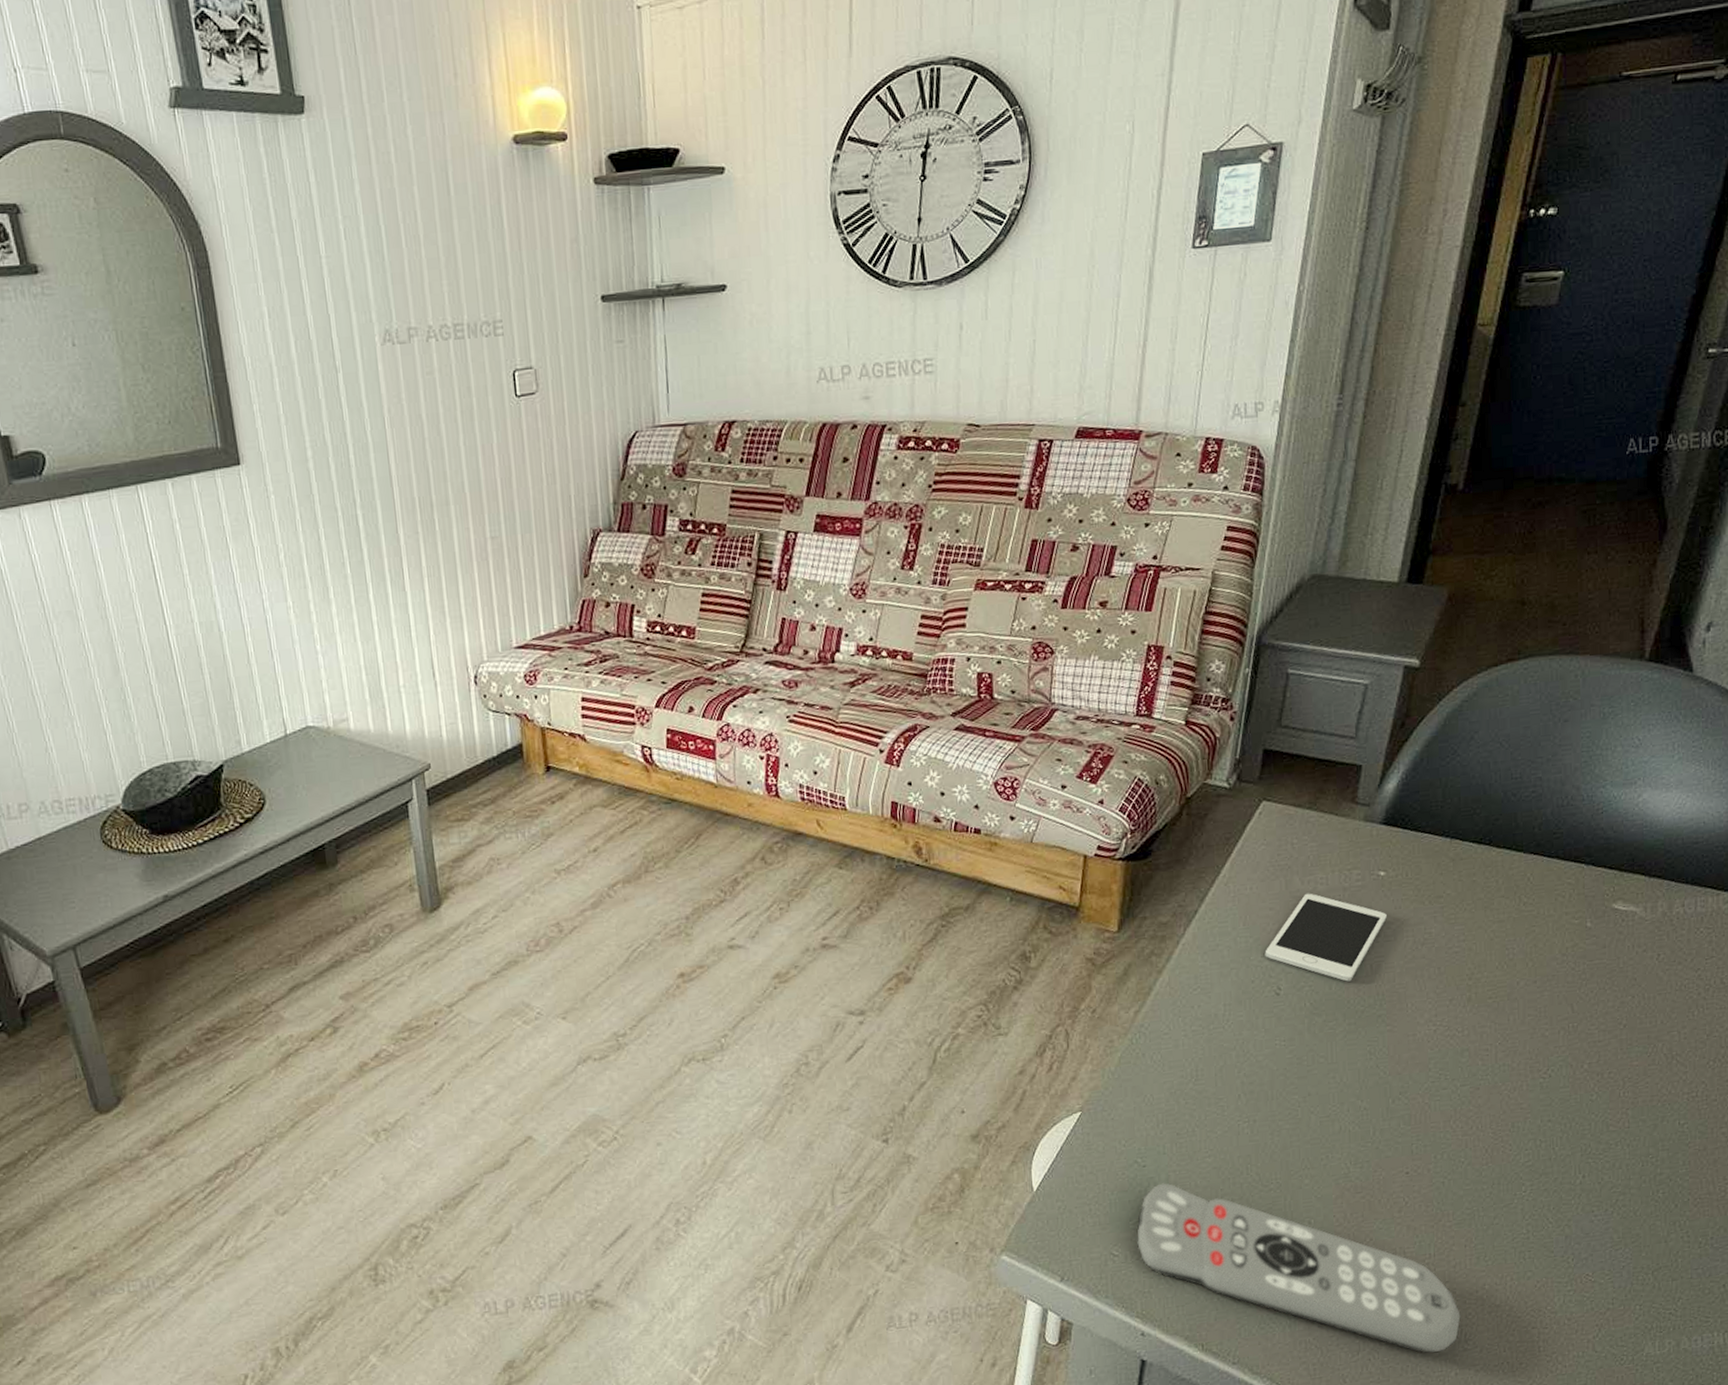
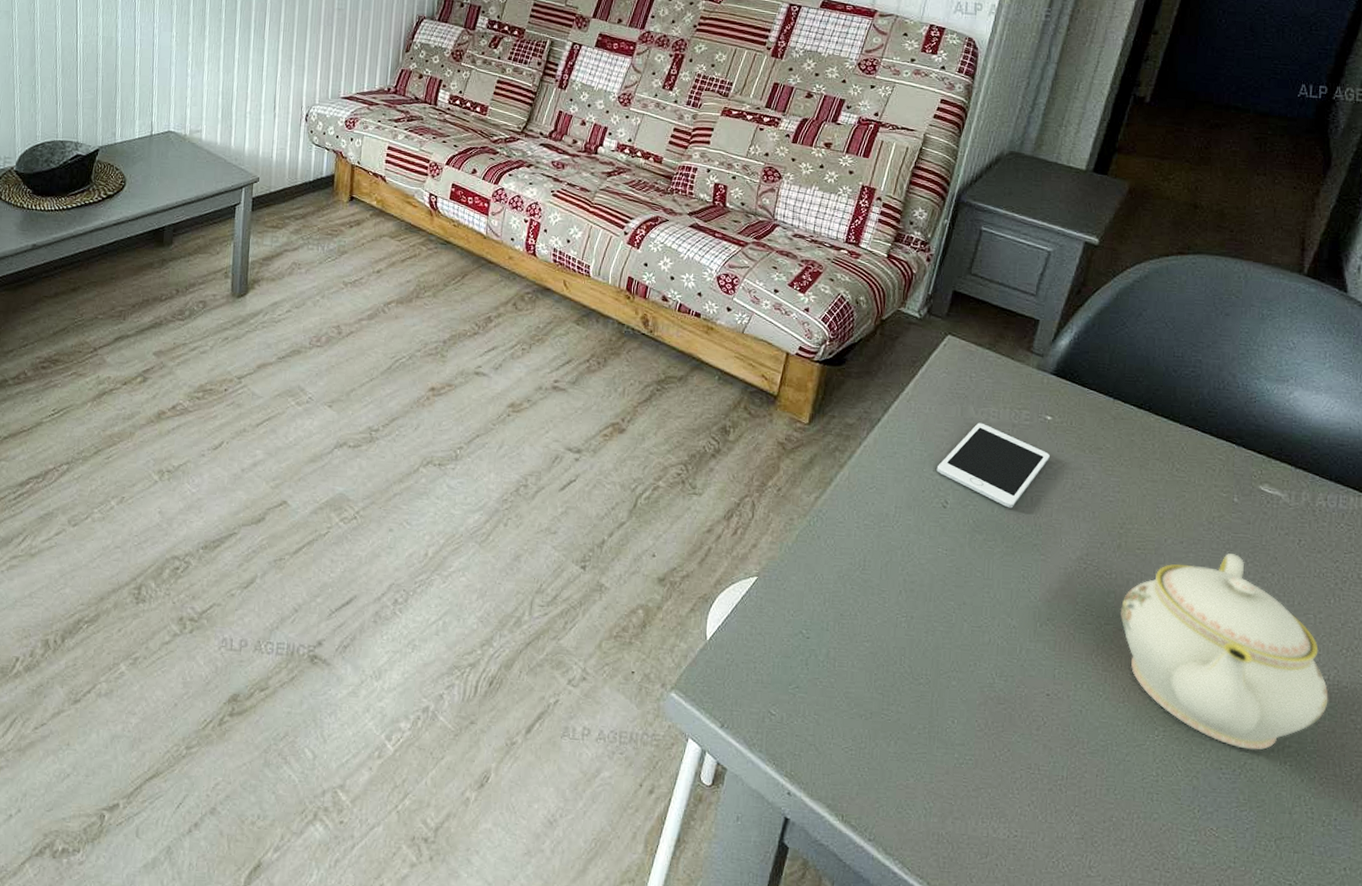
remote control: present [1137,1183,1461,1354] -> none [793,657,1087,872]
teapot: none [1475,983,1698,1186] -> present [1120,553,1329,750]

